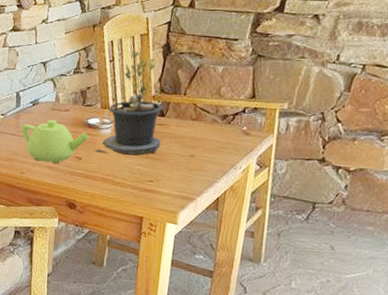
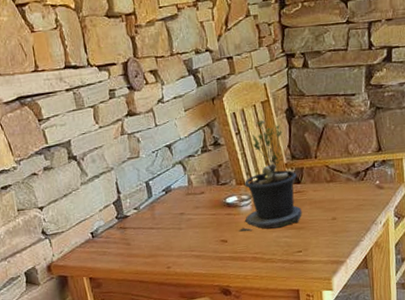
teapot: present [22,119,90,164] -> none [159,205,231,252]

